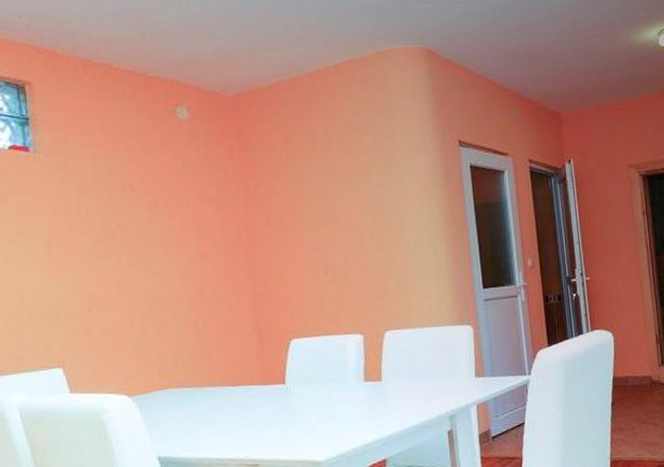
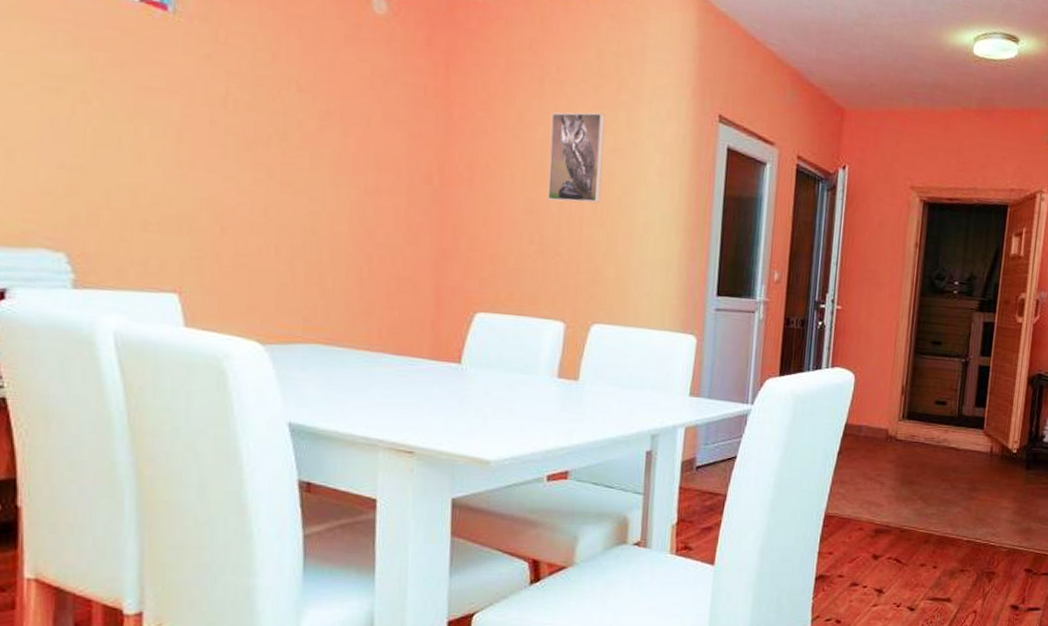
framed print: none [325,159,375,238] -> present [547,112,606,204]

